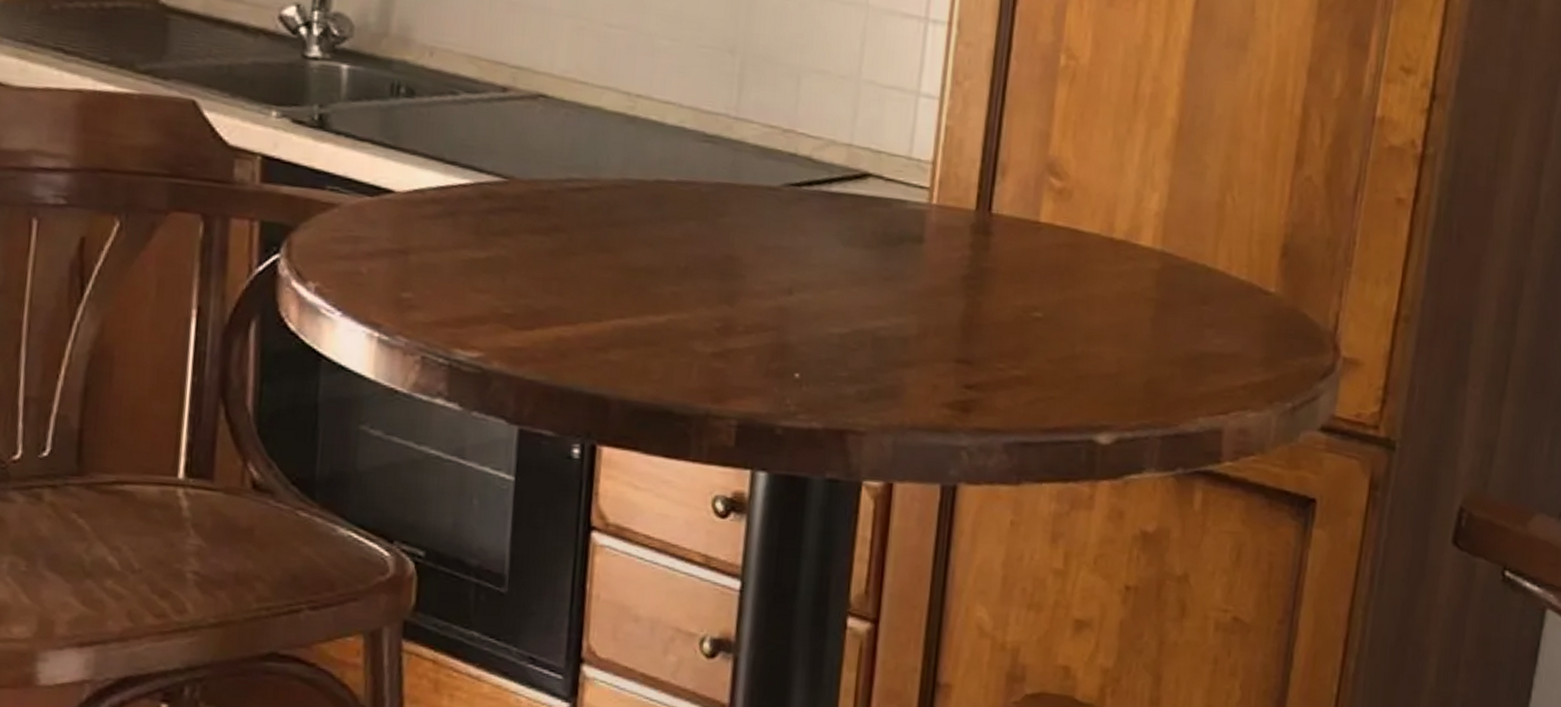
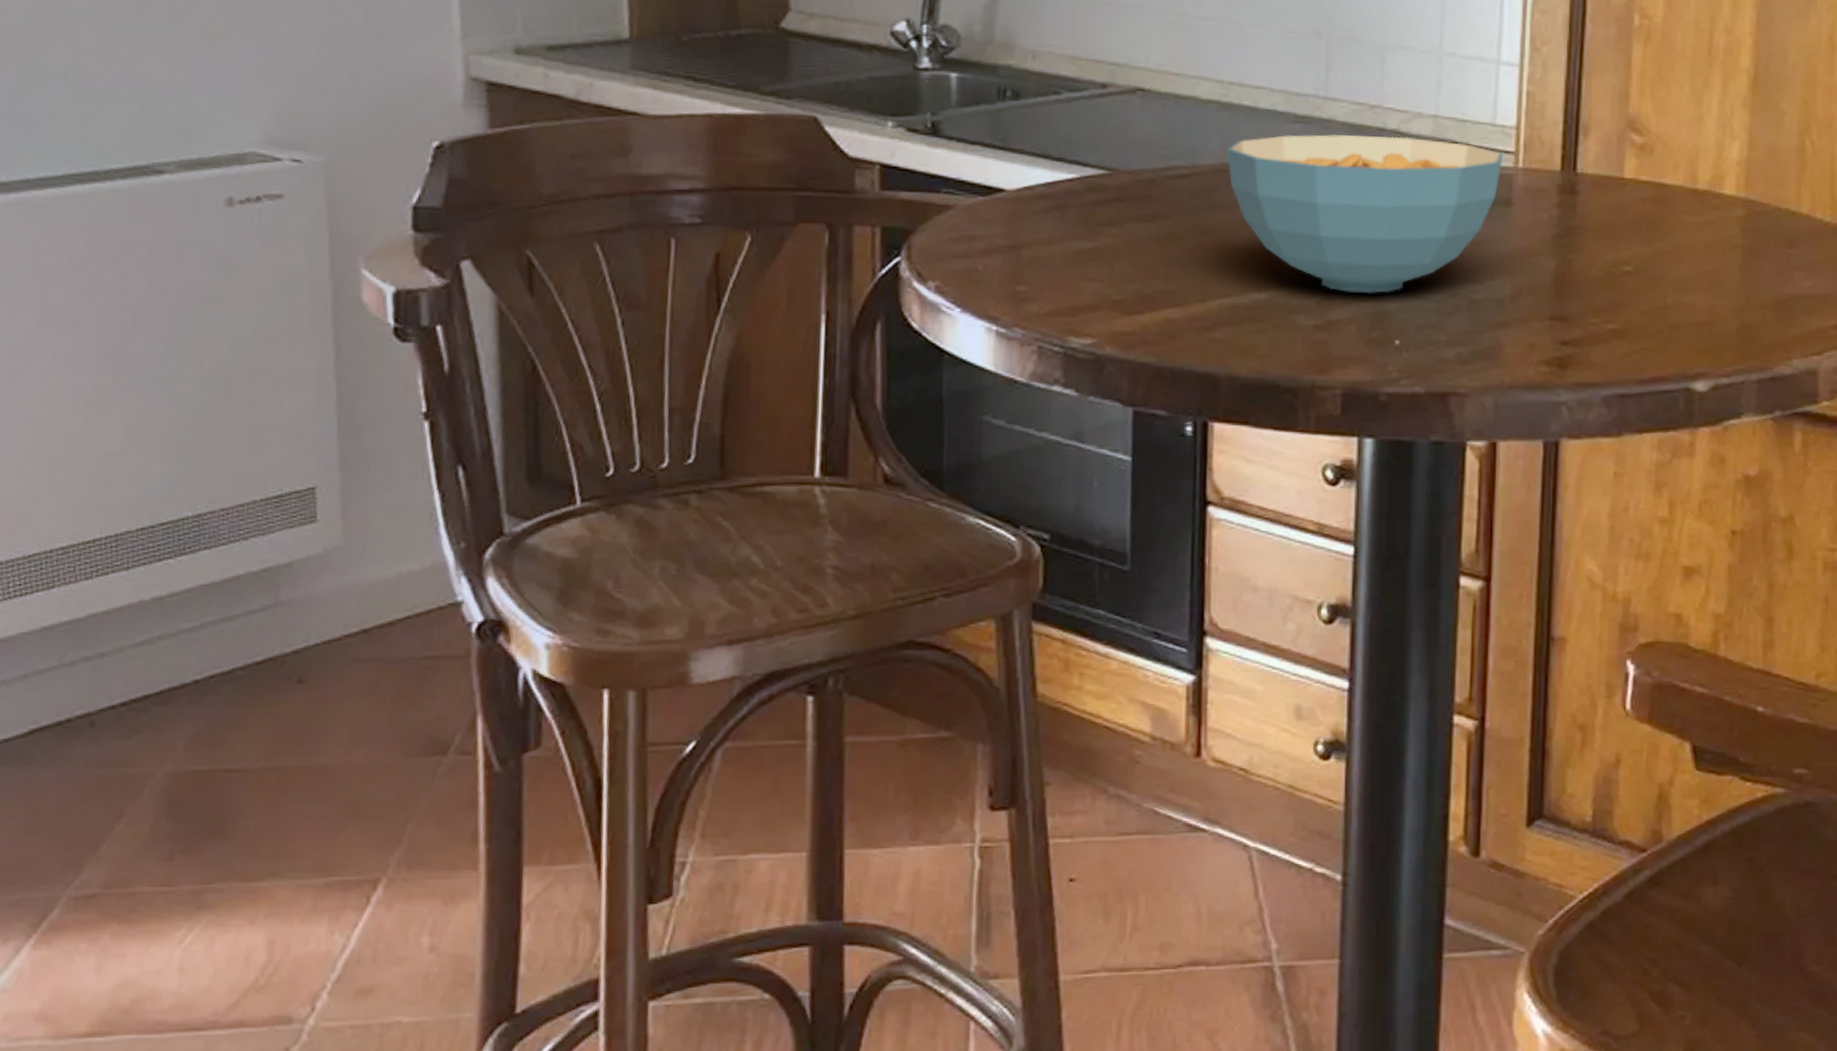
cereal bowl: none [630,154,918,324] -> present [1227,134,1504,293]

